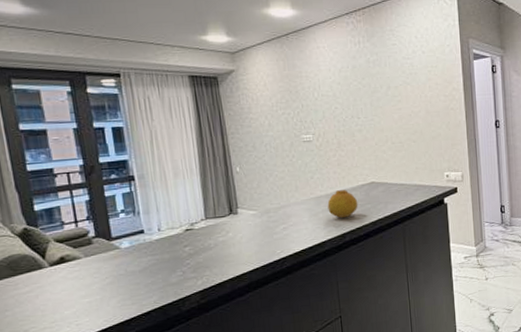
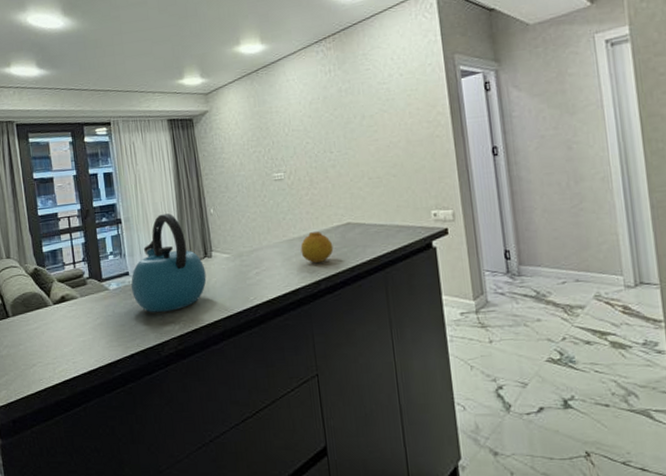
kettle: none [146,171,232,269] -> present [131,213,207,313]

